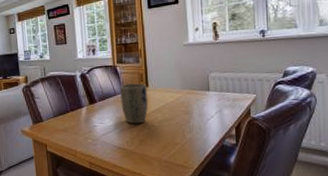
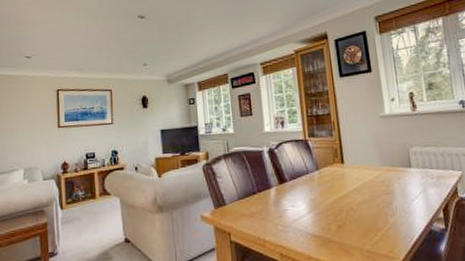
plant pot: present [120,83,149,124] -> none [312,159,345,207]

